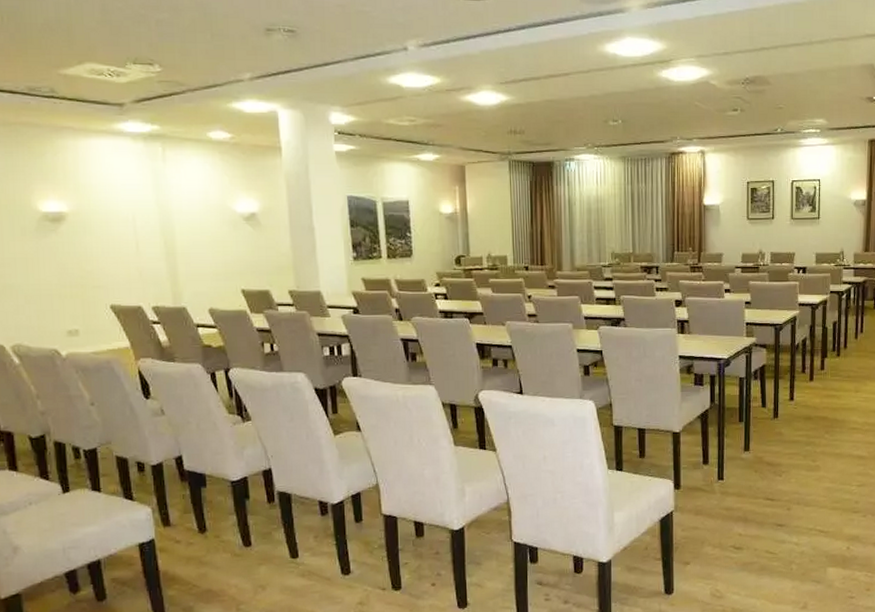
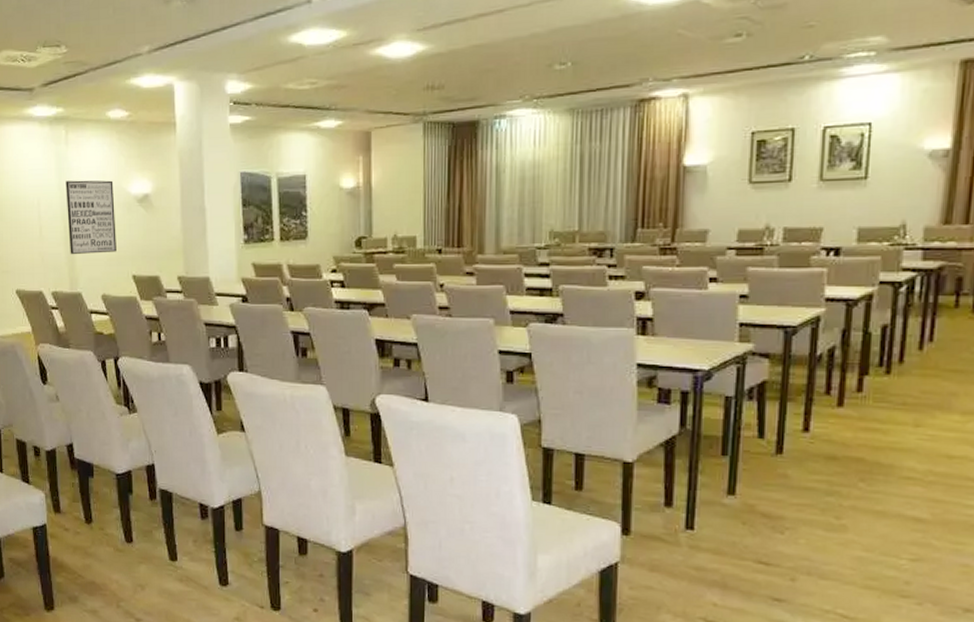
wall art: none [164,197,223,269] -> present [66,180,116,254]

